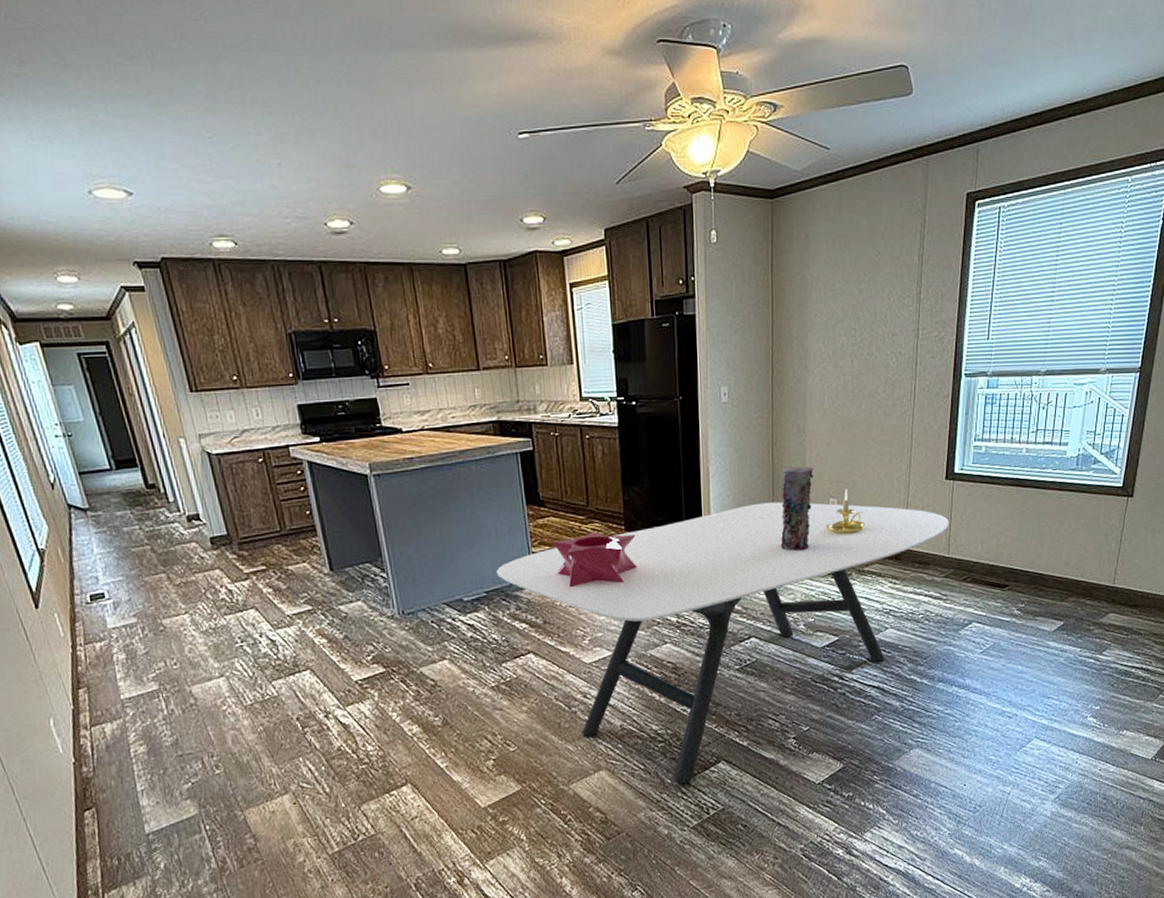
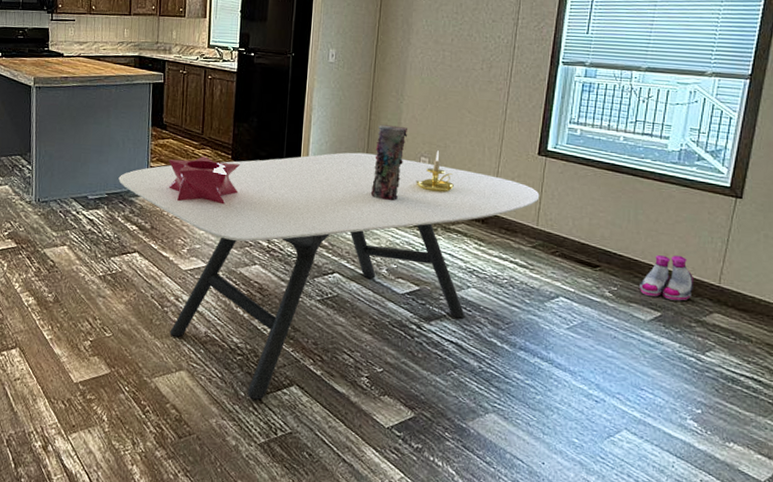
boots: none [1045,563,1091,608] -> present [640,255,693,301]

